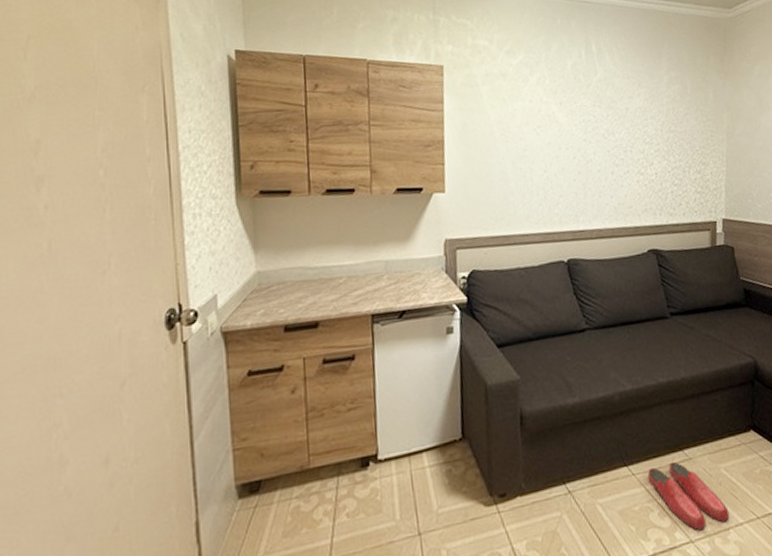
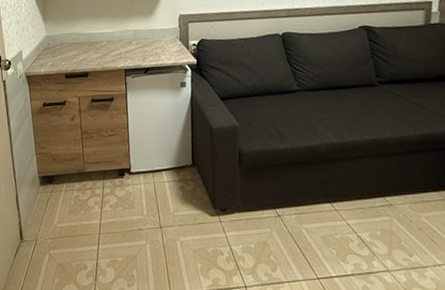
slippers: present [647,461,730,531] -> none [349,205,428,264]

